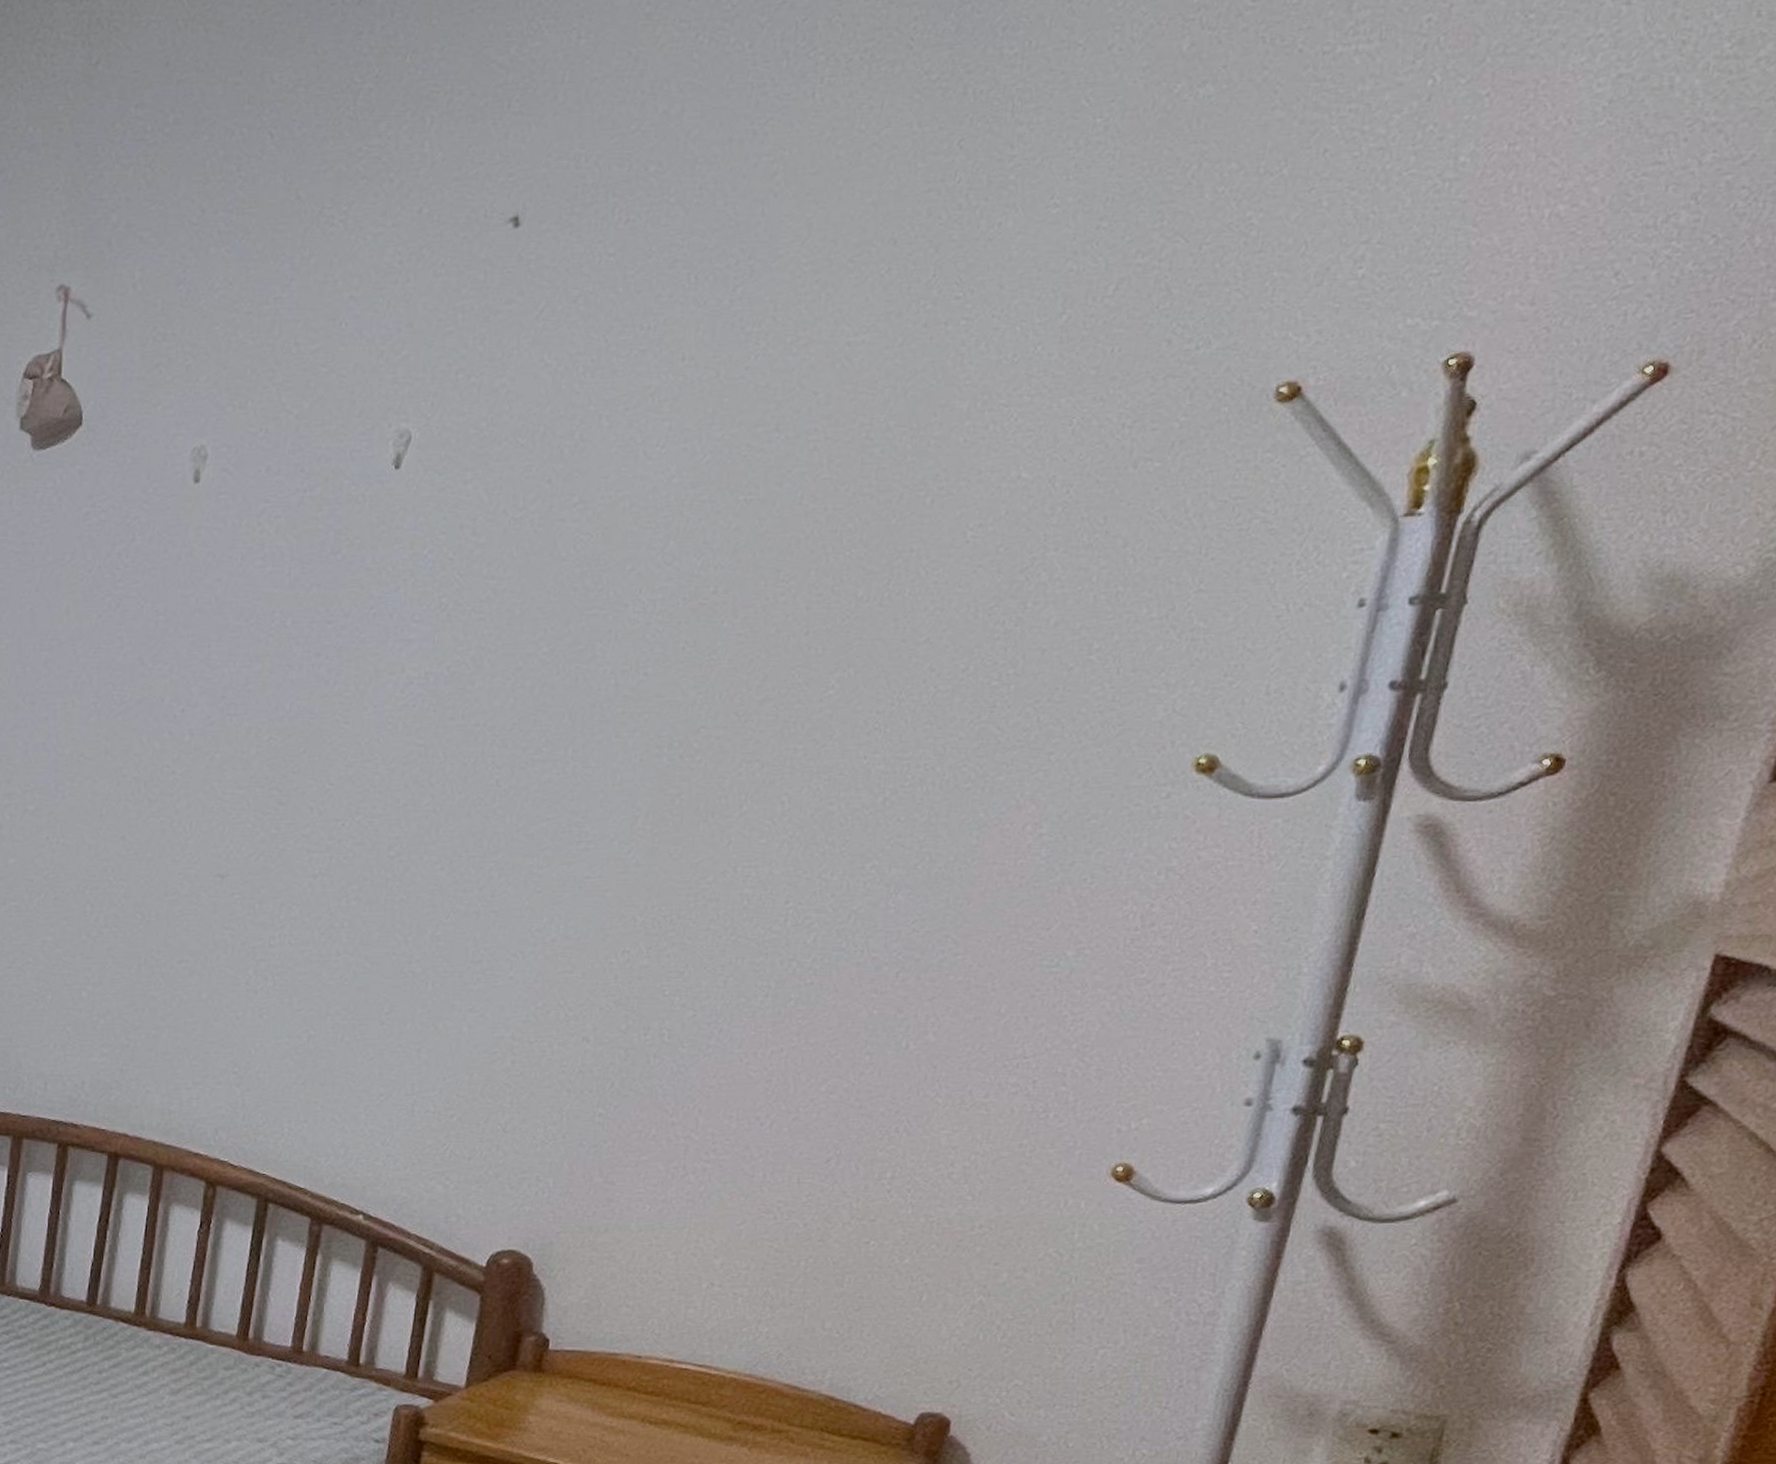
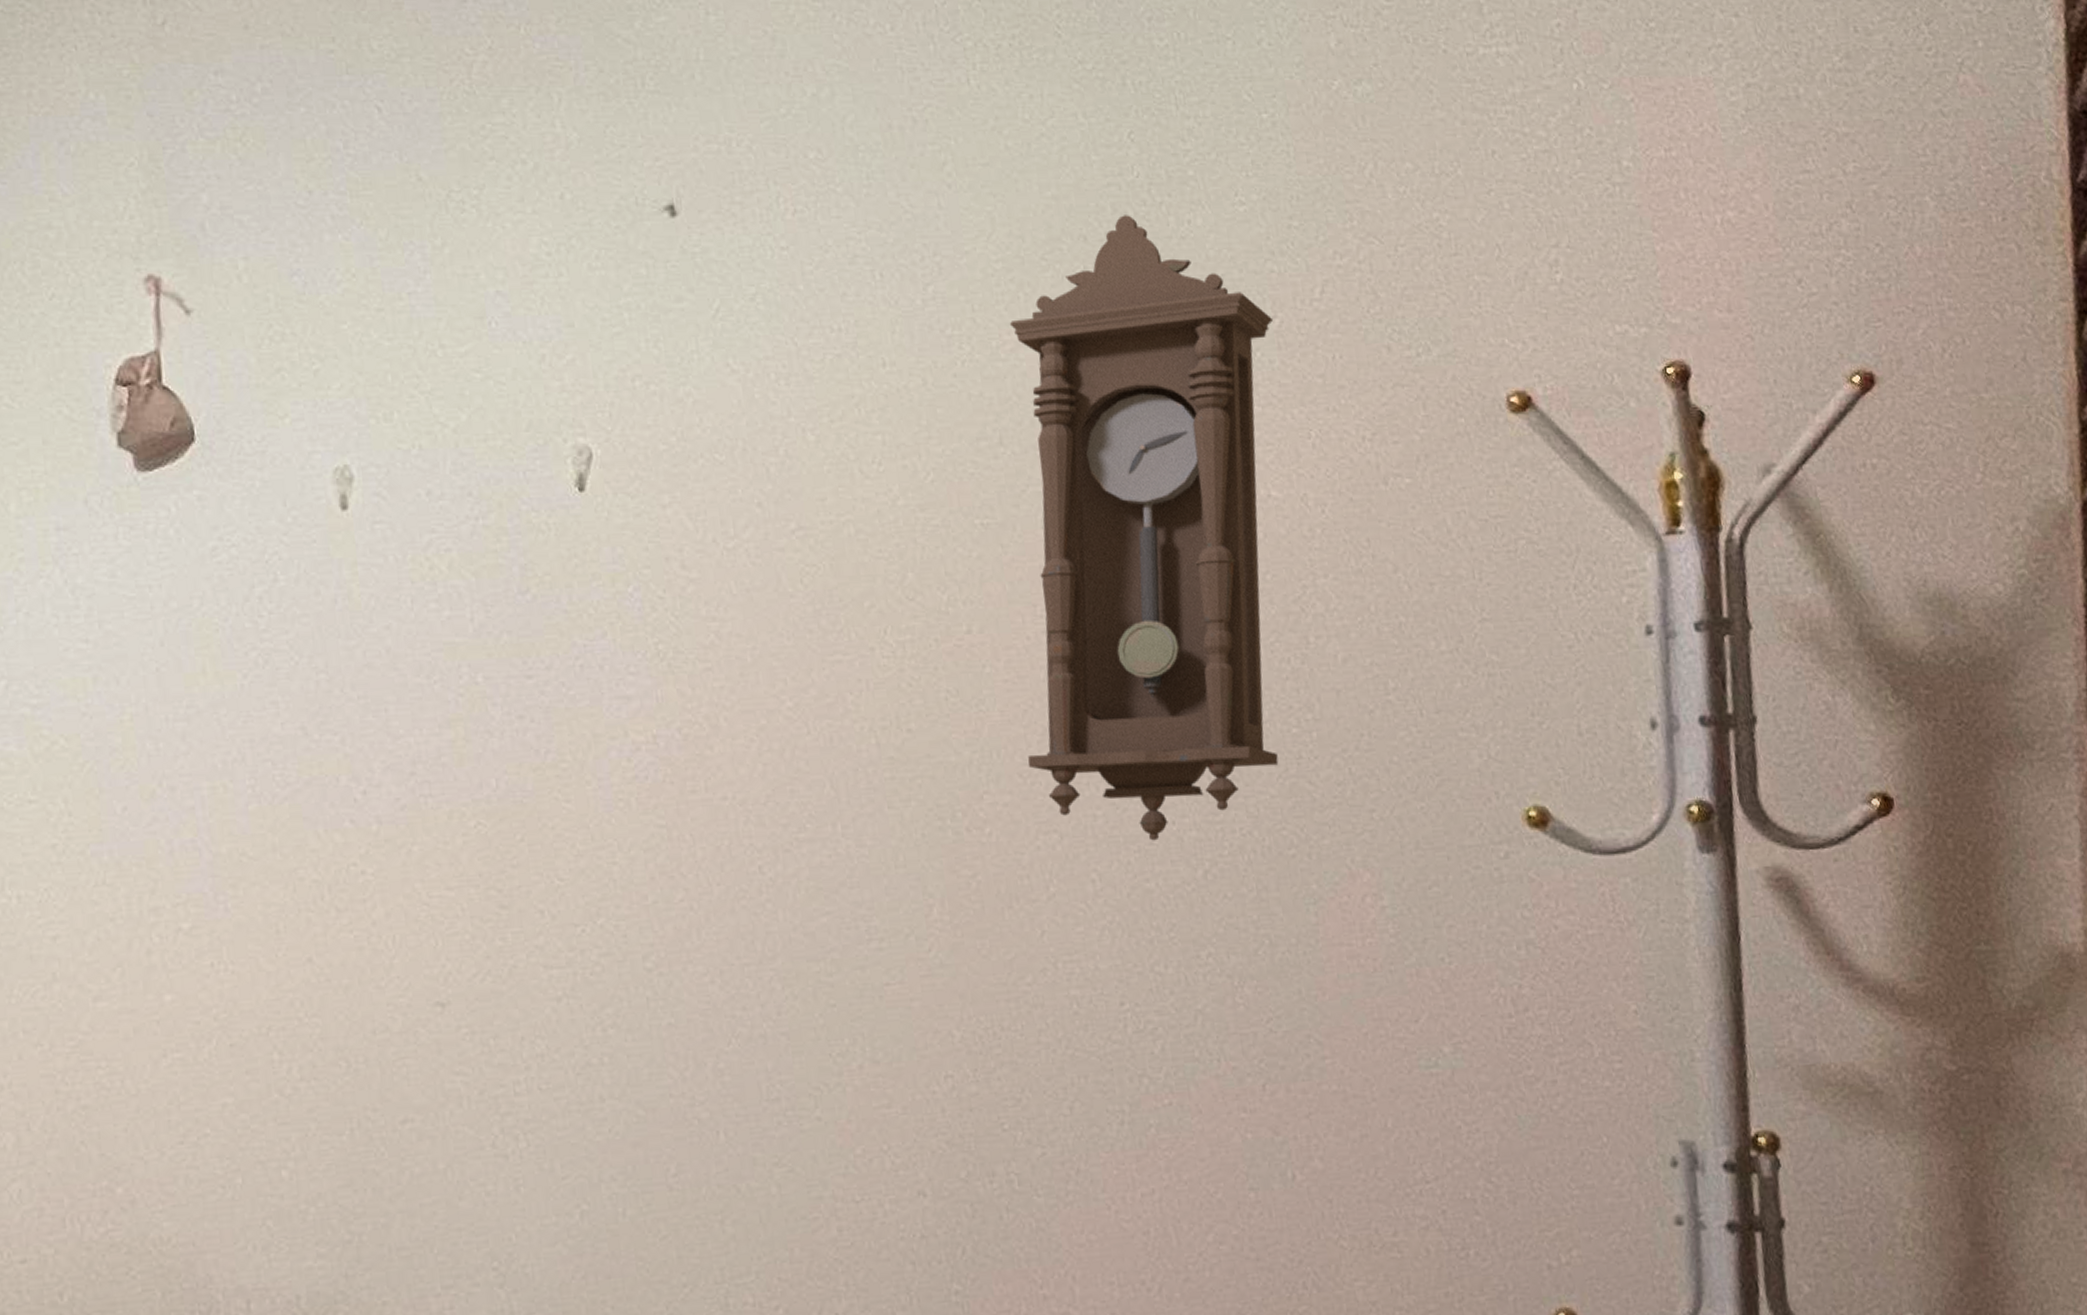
pendulum clock: none [744,219,1060,772] -> present [1009,215,1279,841]

